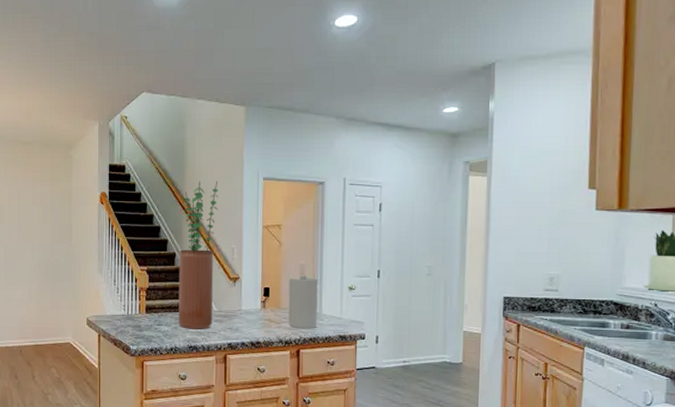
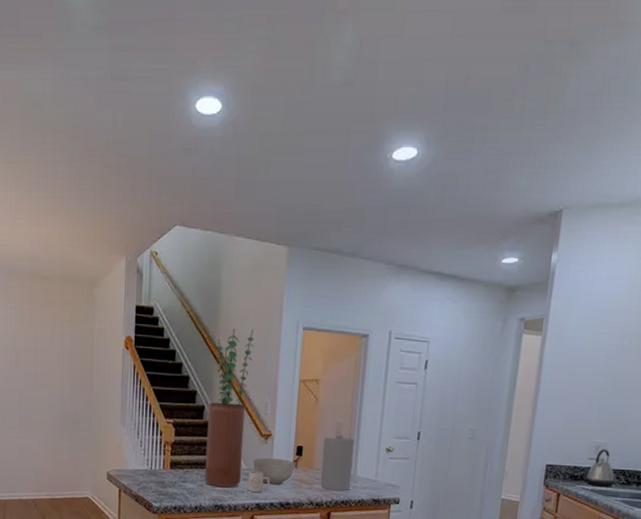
mug: none [219,312,240,333] -> present [247,470,270,493]
bowl: none [223,300,263,324] -> present [253,458,295,484]
kettle: none [542,280,573,317] -> present [585,449,616,487]

